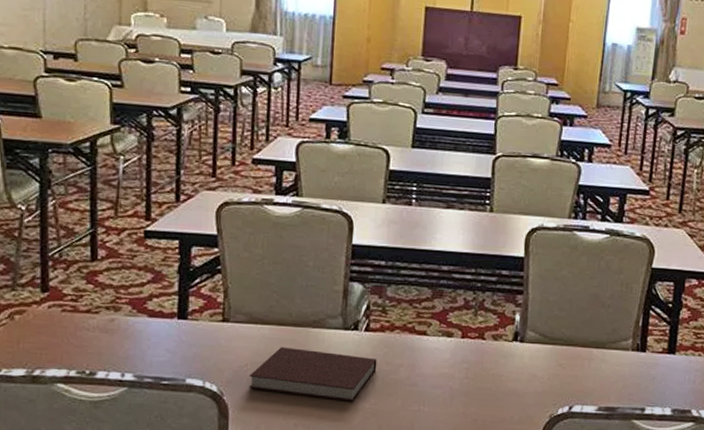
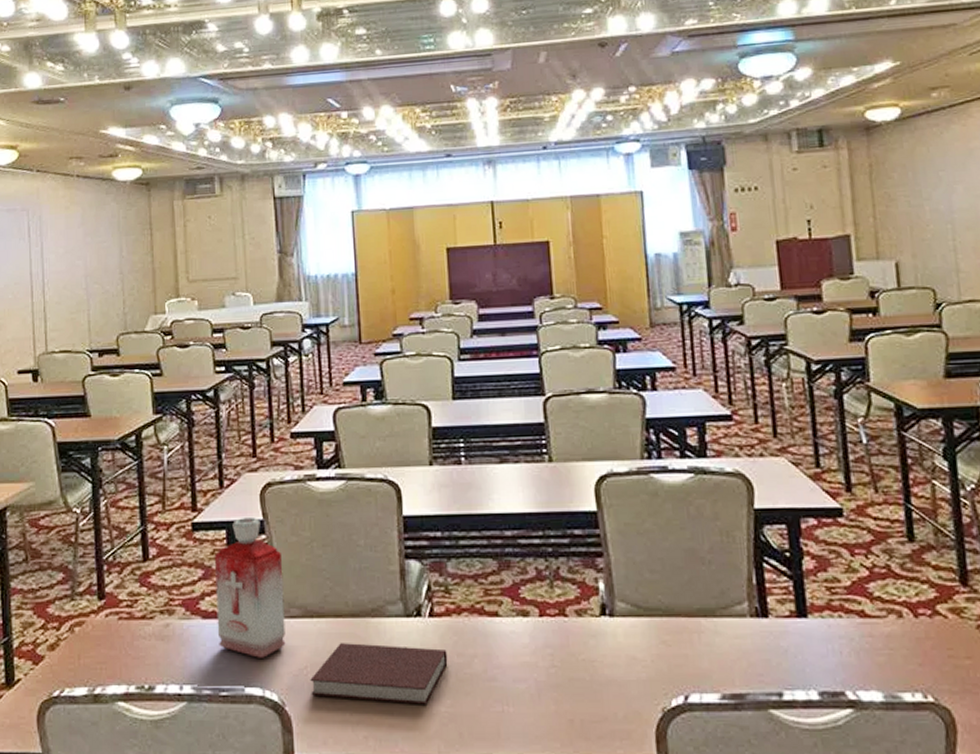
bottle: none [163,230,233,356] -> present [214,516,286,660]

